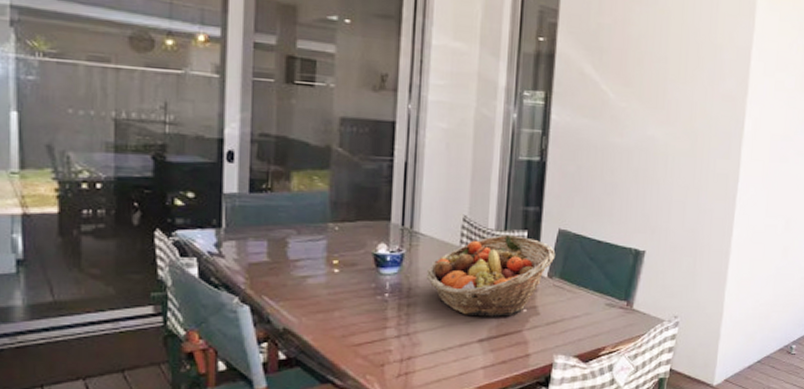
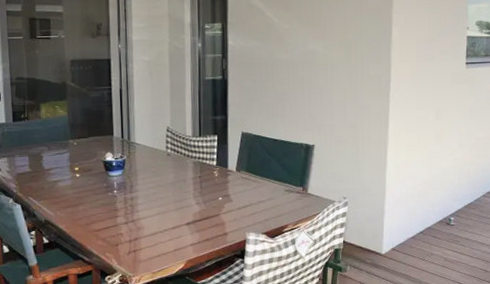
fruit basket: present [426,235,556,317] -> none [143,139,241,205]

